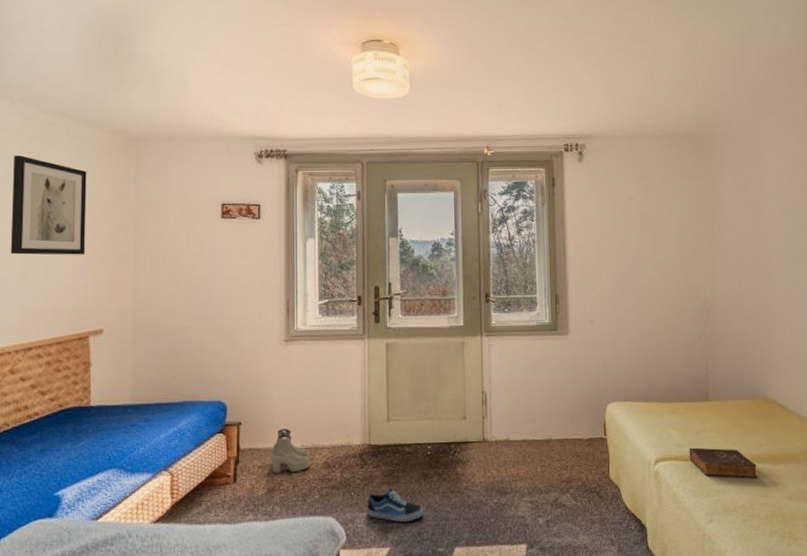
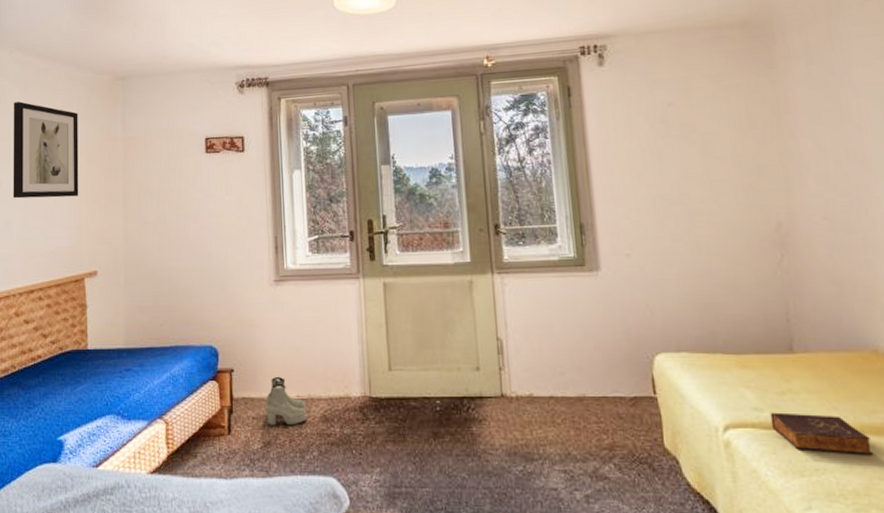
shoe: present [367,488,423,522] -> none [371,447,435,487]

